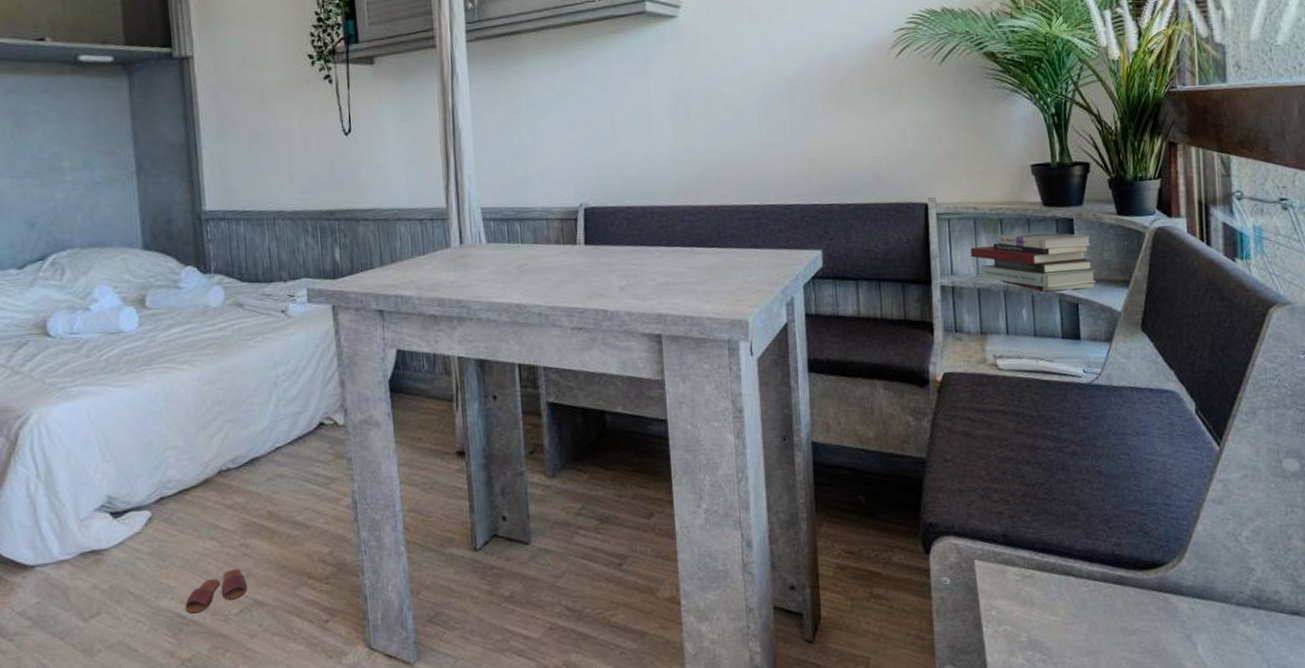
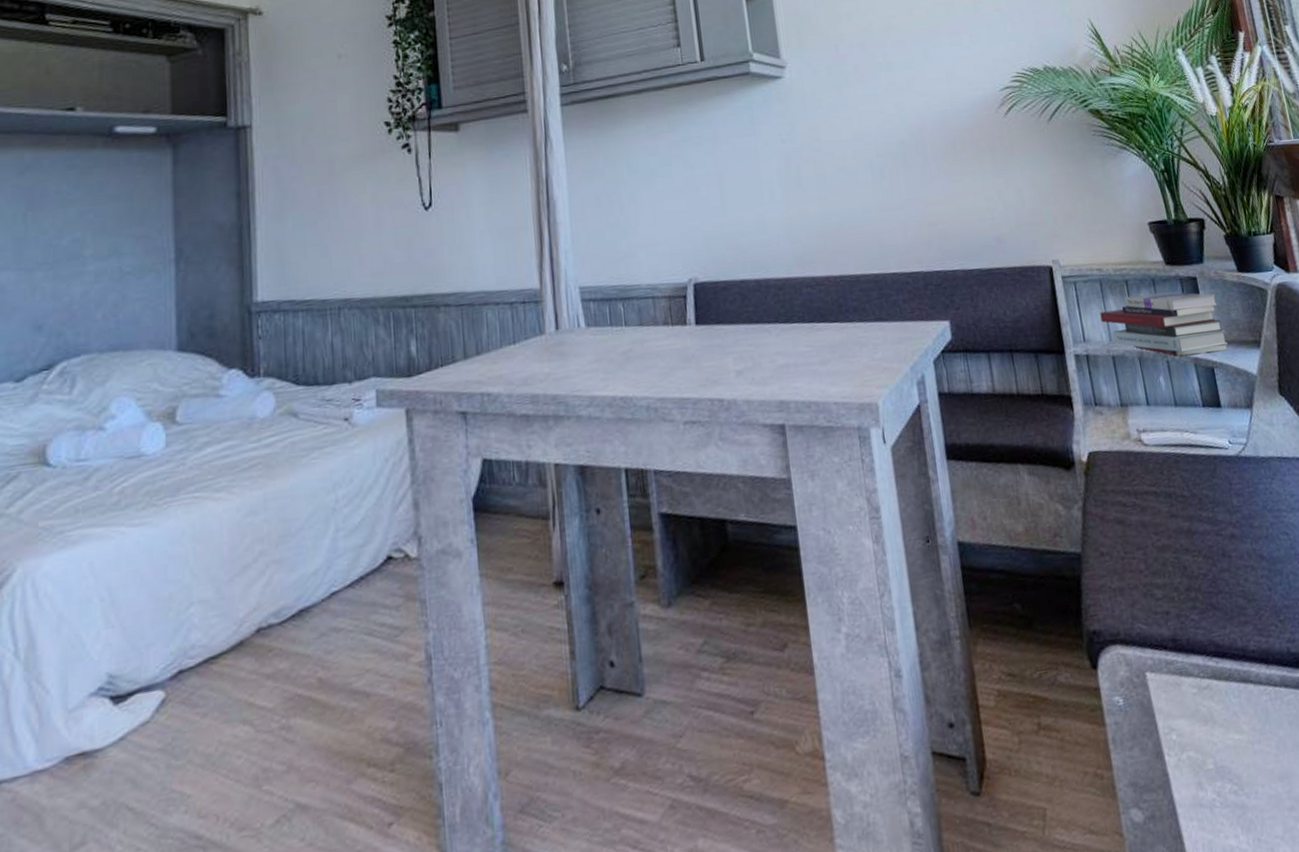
slippers: present [185,569,248,614] -> none [202,761,287,831]

